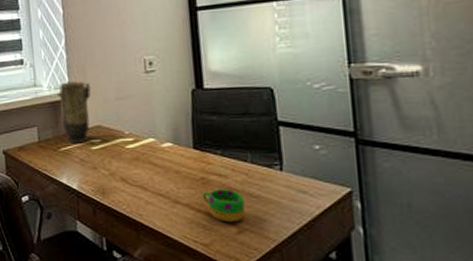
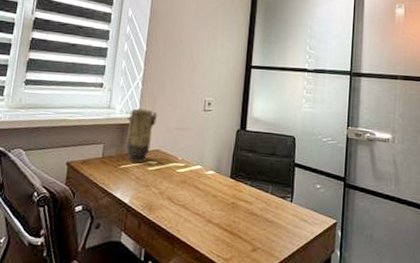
mug: present [202,189,245,223] -> none [230,213,261,242]

